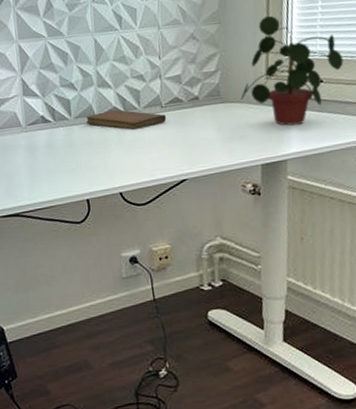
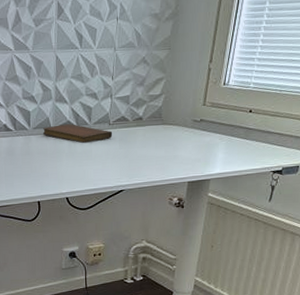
potted plant: present [240,15,344,126] -> none [178,45,273,149]

